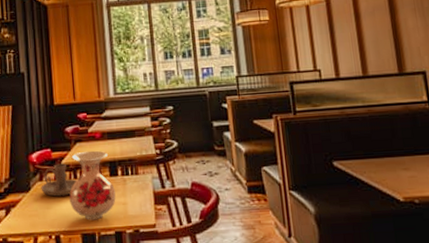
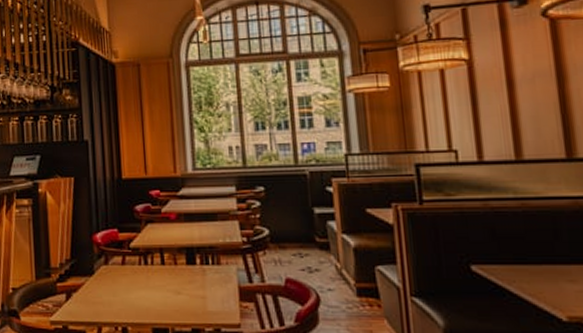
candle holder: present [41,163,77,197] -> none [106,246,147,284]
vase: present [69,150,116,221] -> none [138,233,193,314]

